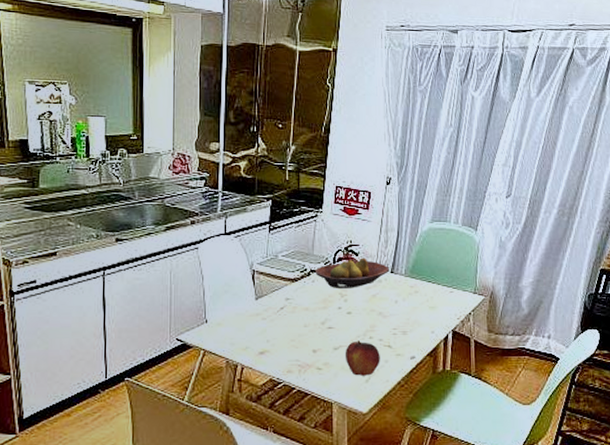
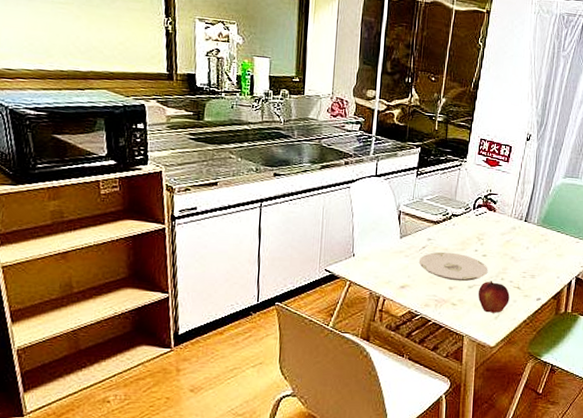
plate: none [278,312,354,343] -> present [419,251,488,282]
fruit bowl: present [315,258,390,290] -> none [456,206,524,234]

